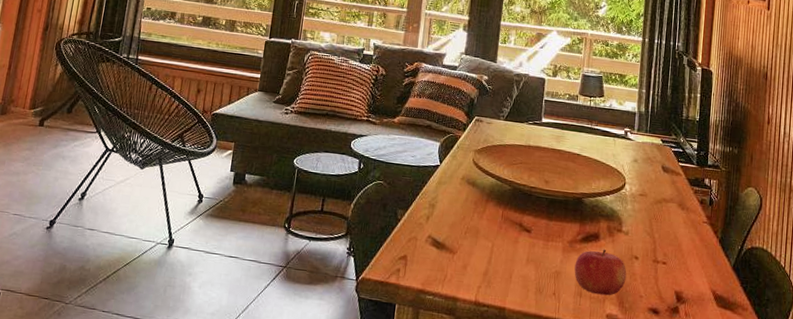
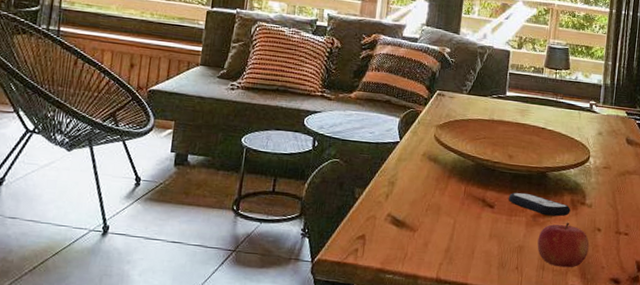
remote control: none [545,218,607,243] -> present [509,192,571,217]

